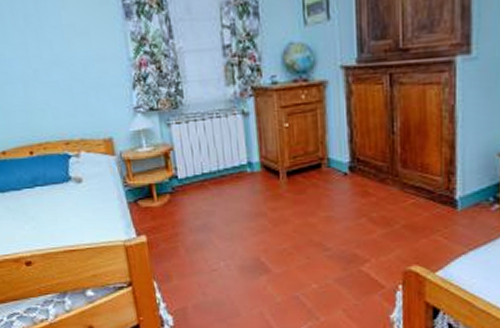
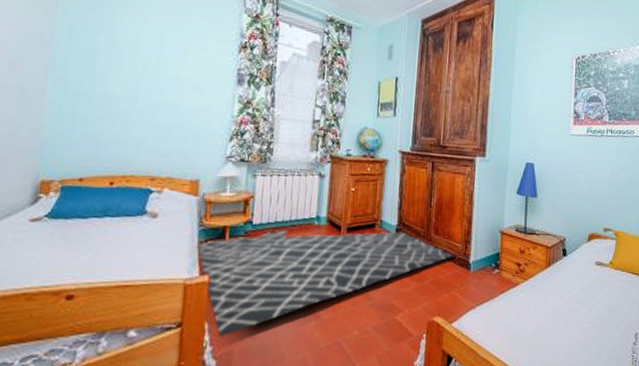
rug: none [126,169,435,294] -> present [195,230,456,337]

